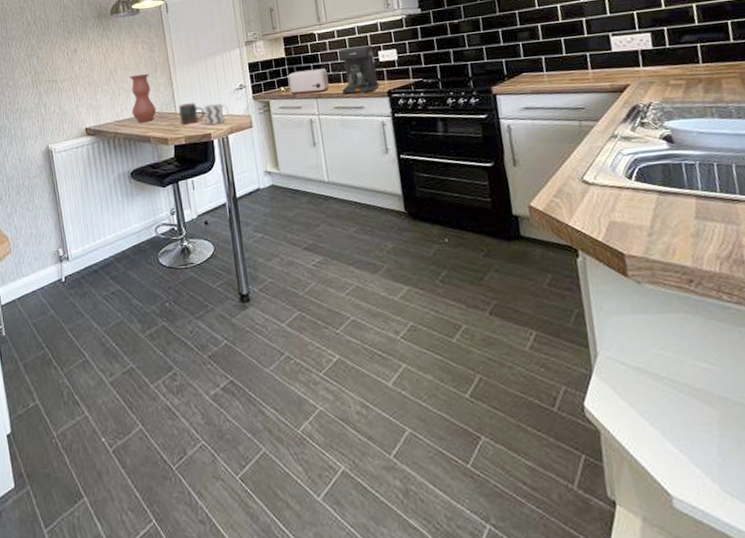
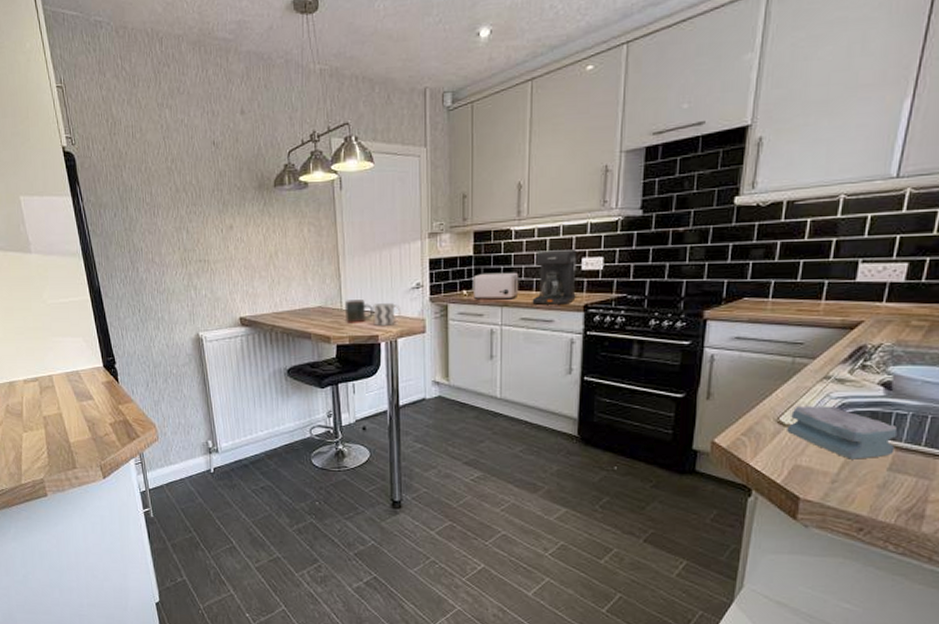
vase: present [129,74,157,123] -> none [291,262,320,317]
sponge: none [592,162,696,211] -> present [787,405,898,459]

